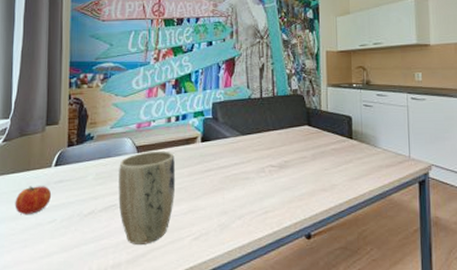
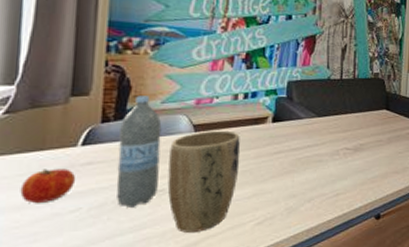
water bottle: none [80,122,112,220] -> present [116,95,162,208]

